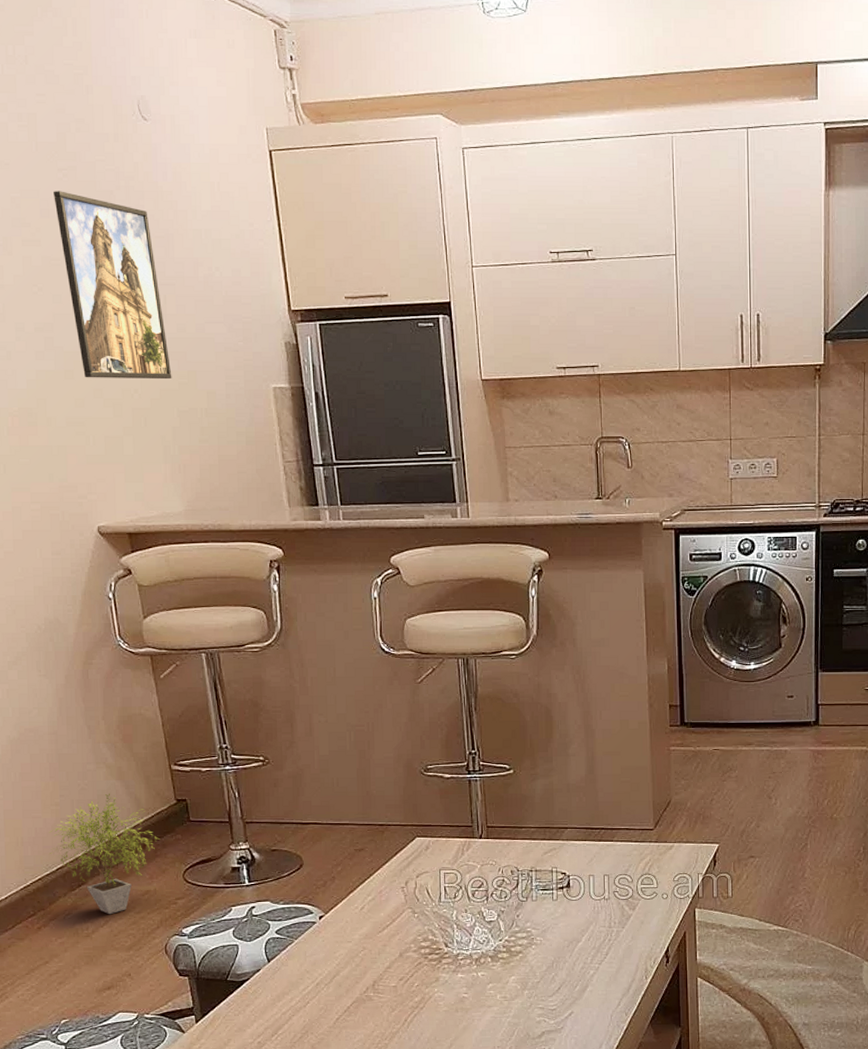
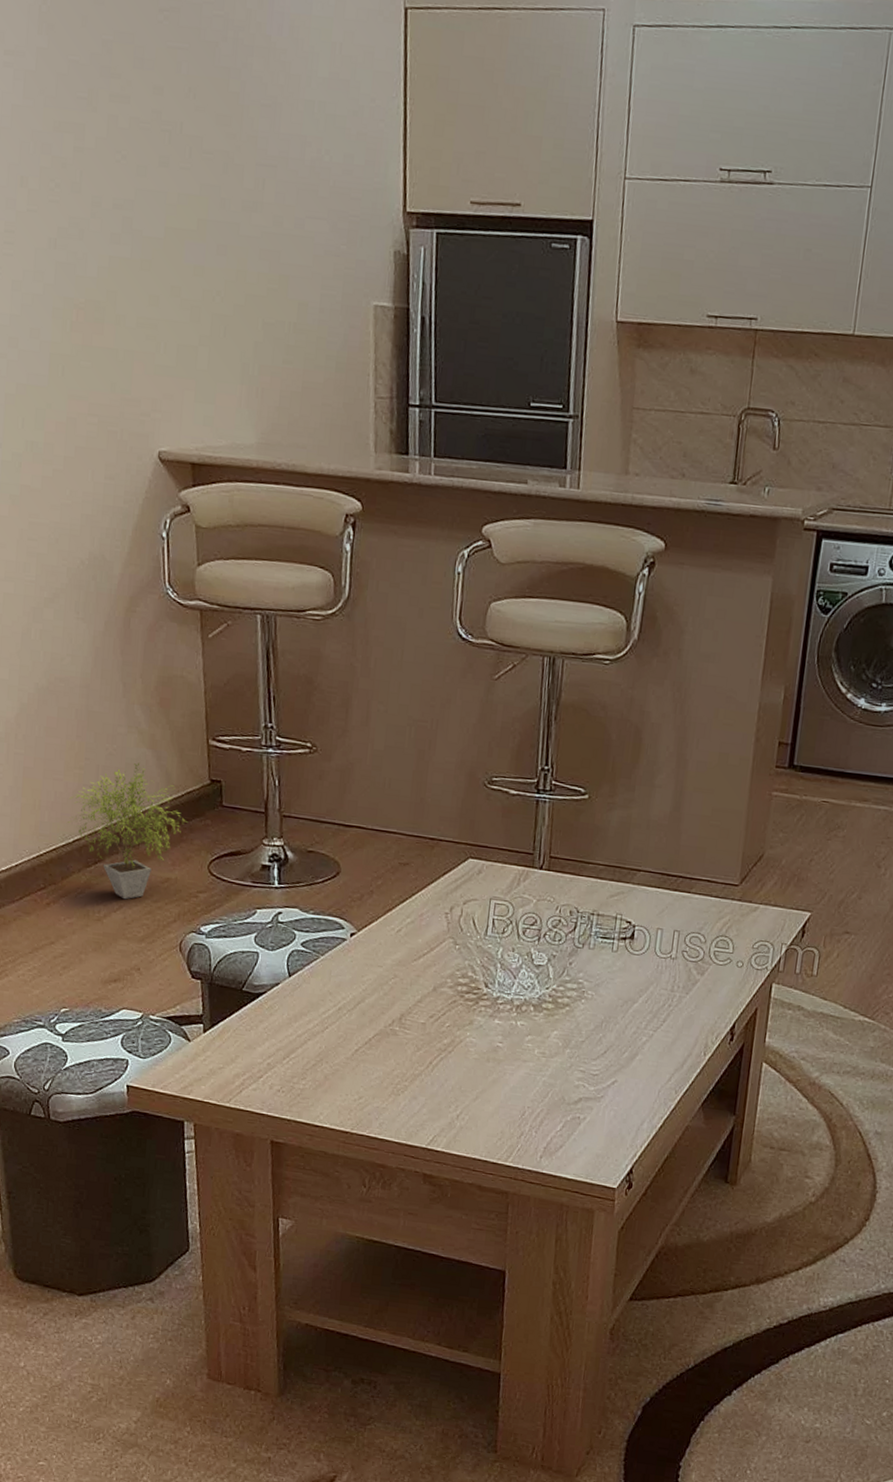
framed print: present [53,191,172,380] -> none [150,36,261,283]

